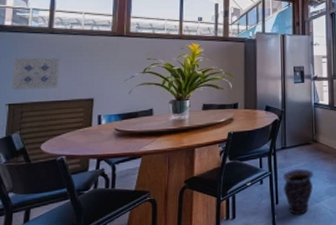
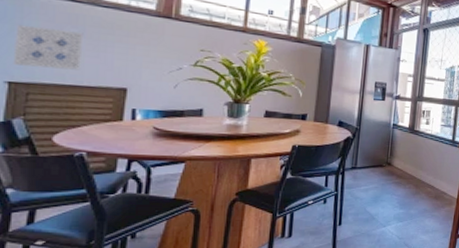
vase: present [282,169,313,215] -> none [348,191,383,238]

